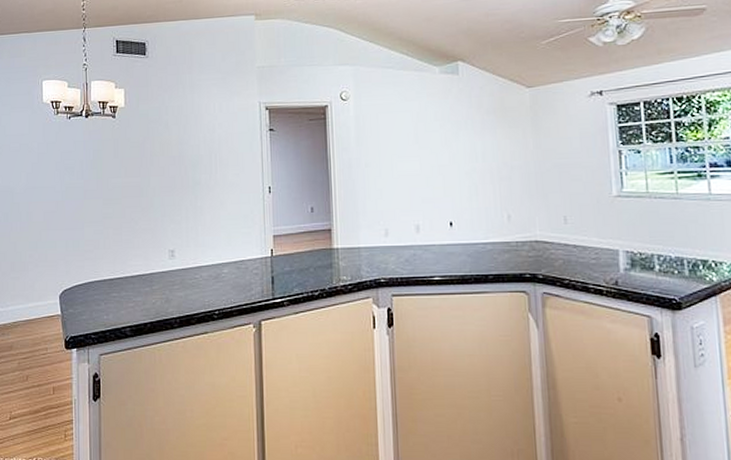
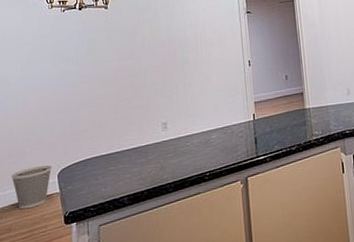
wastebasket: none [13,284,54,328] -> present [10,165,52,210]

